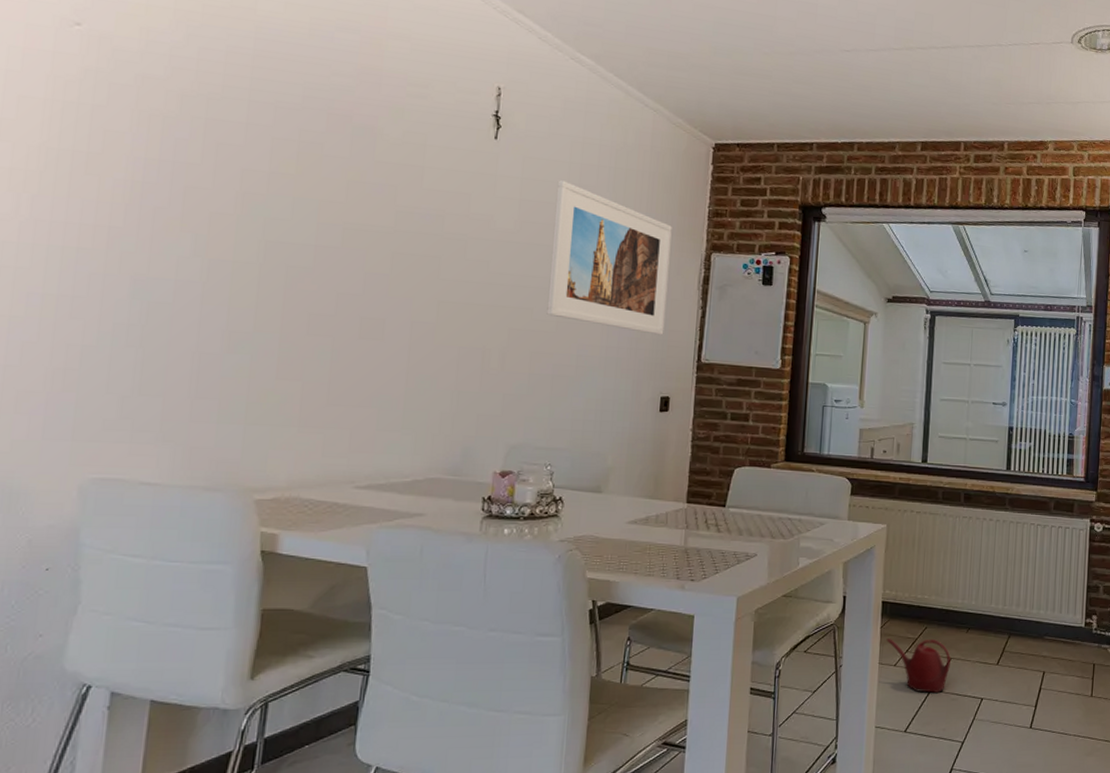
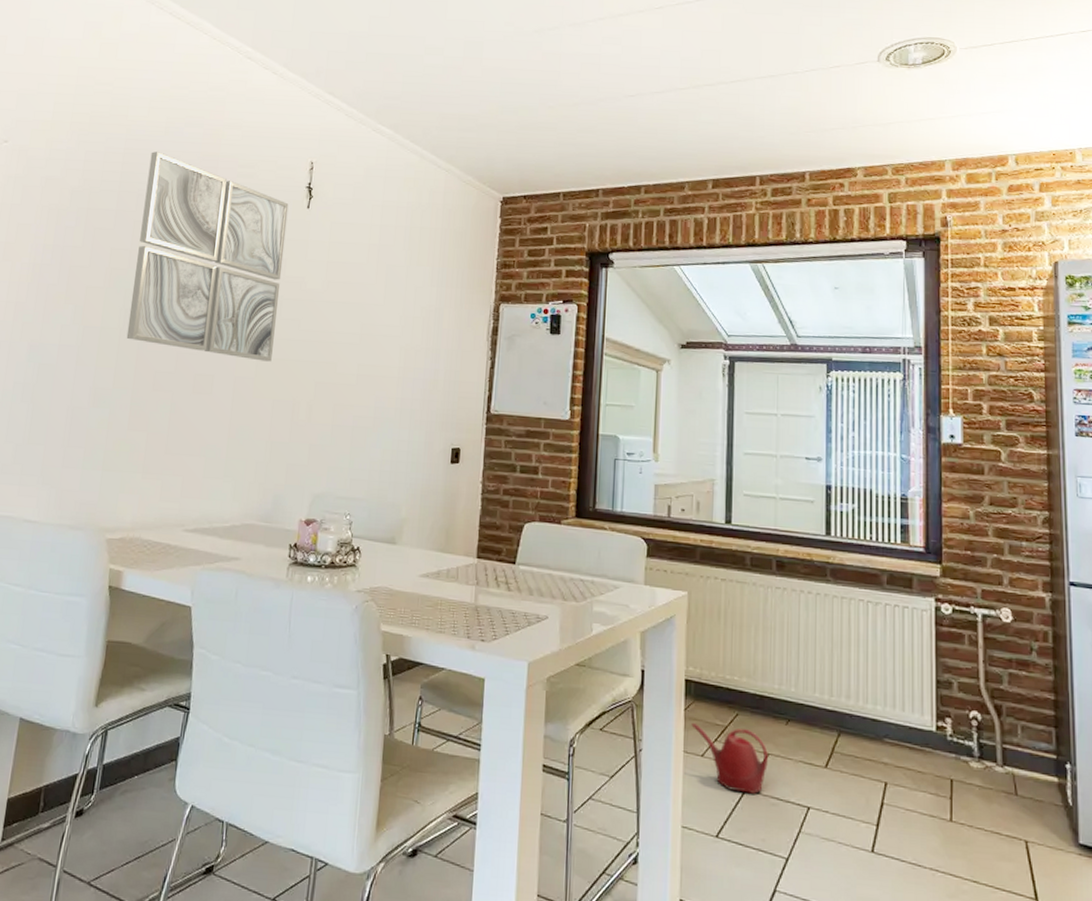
wall art: none [268,57,472,306] -> present [126,151,289,362]
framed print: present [546,180,672,335] -> none [348,242,463,387]

